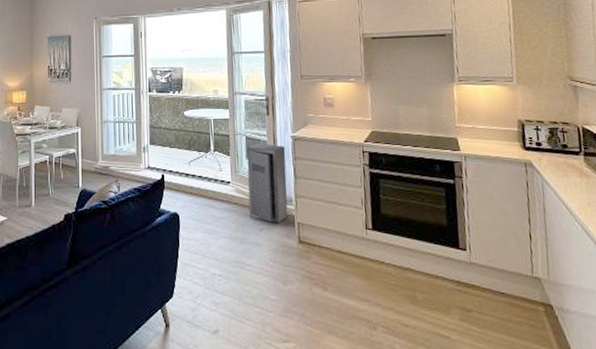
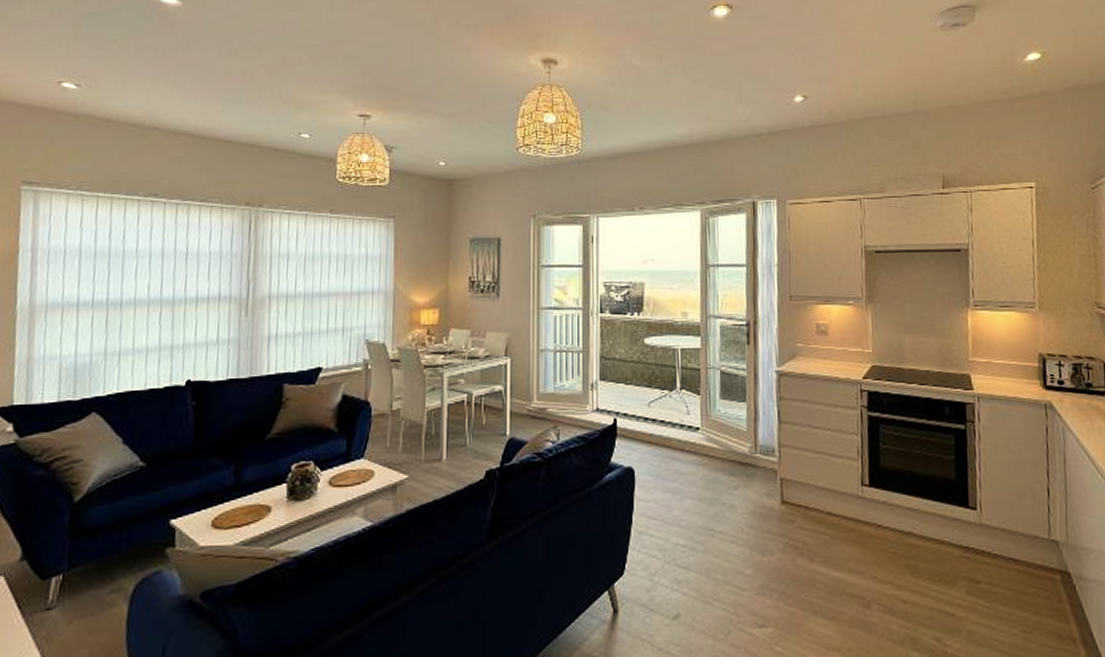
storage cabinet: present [246,143,288,224] -> none [721,379,770,480]

